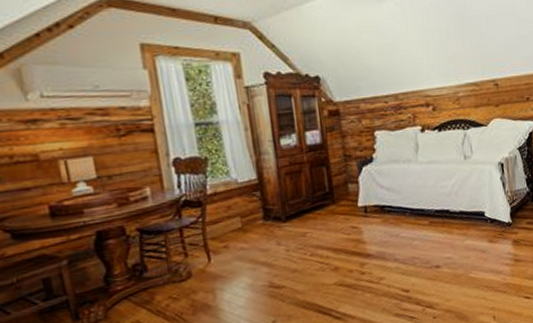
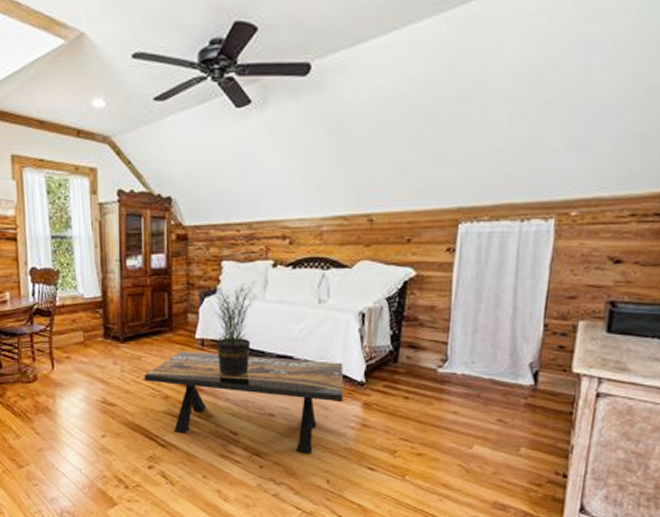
coffee table: none [311,208,496,303] -> present [144,351,344,453]
potted plant: none [371,145,412,238] -> present [215,280,258,376]

